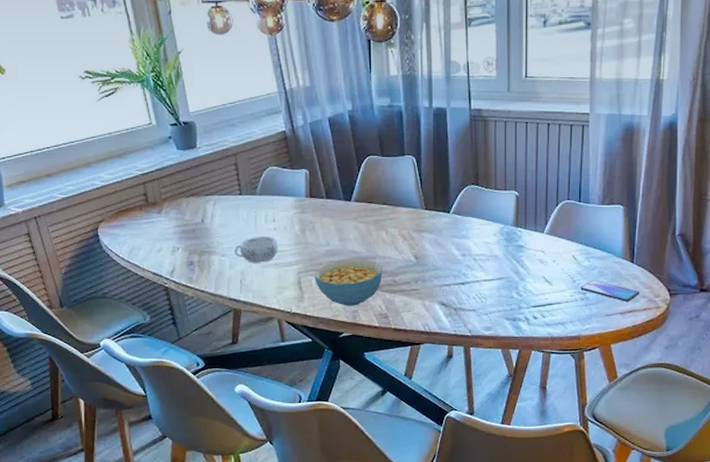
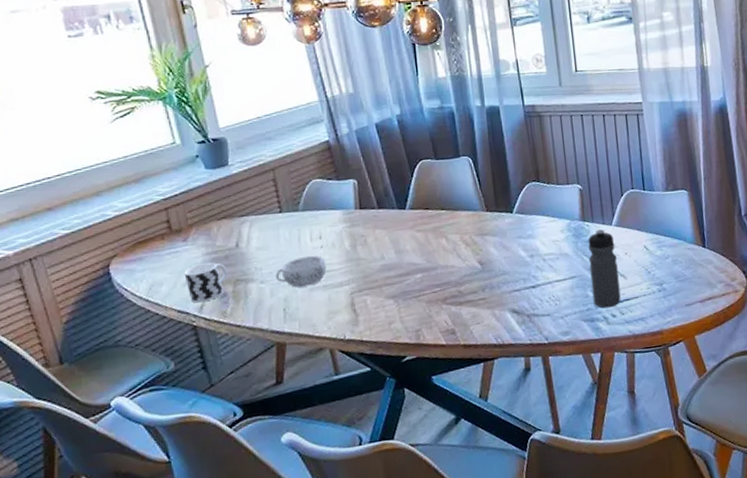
cup: none [158,234,194,268] -> present [184,263,228,303]
cereal bowl: present [314,259,383,306] -> none [369,271,446,326]
water bottle: none [517,236,544,310] -> present [588,229,621,308]
smartphone: present [580,280,641,302] -> none [656,269,717,289]

